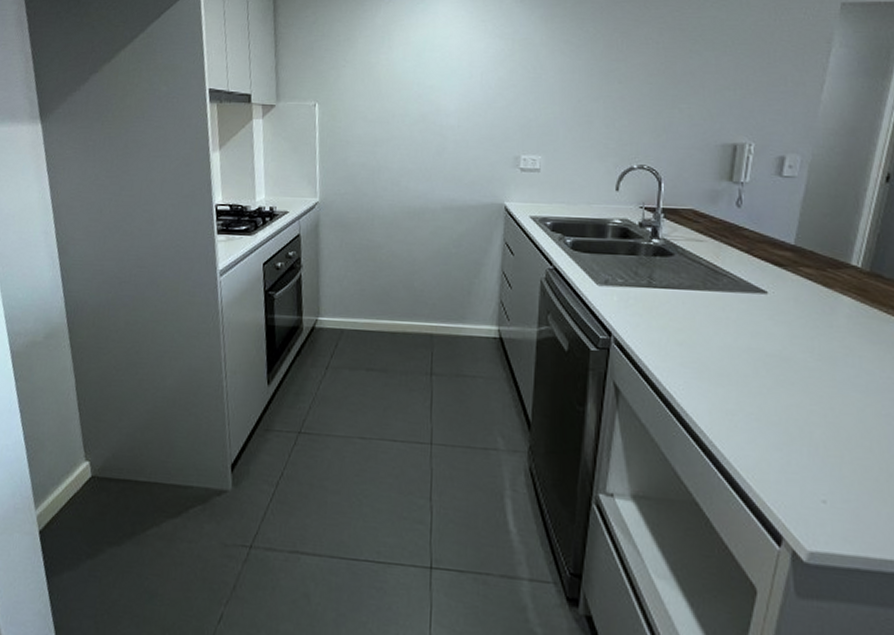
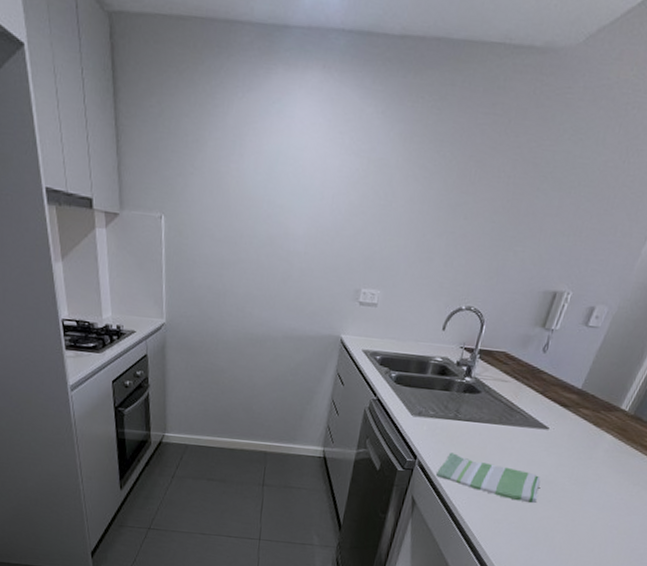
dish towel: none [638,326,775,388] -> present [435,453,541,504]

